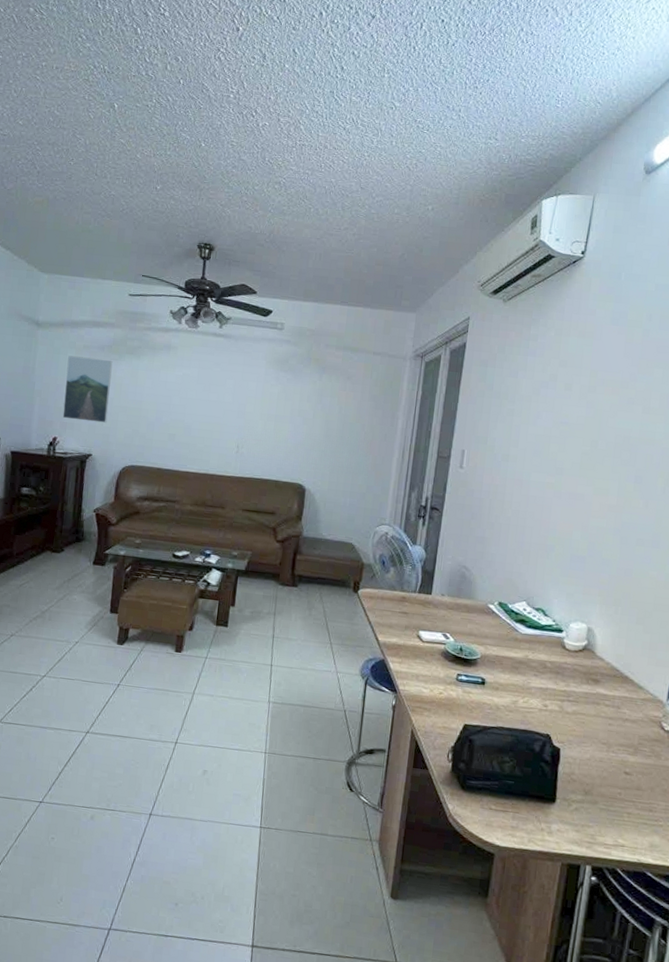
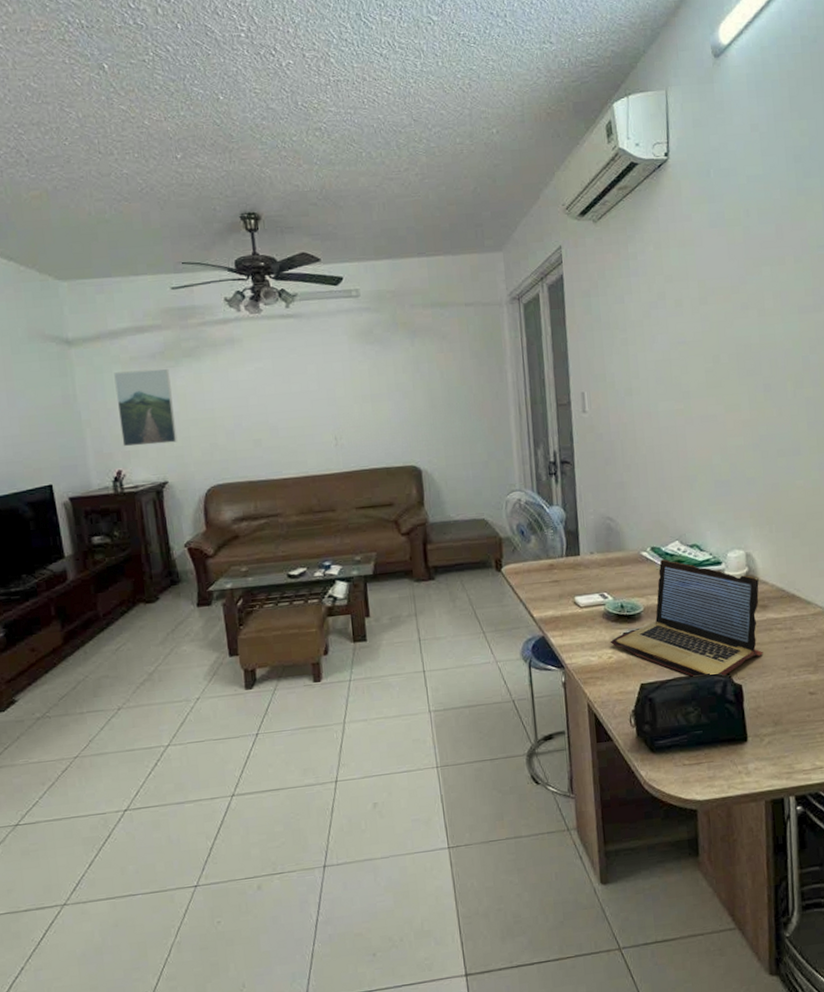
laptop: none [443,615,596,737] -> present [610,559,763,678]

